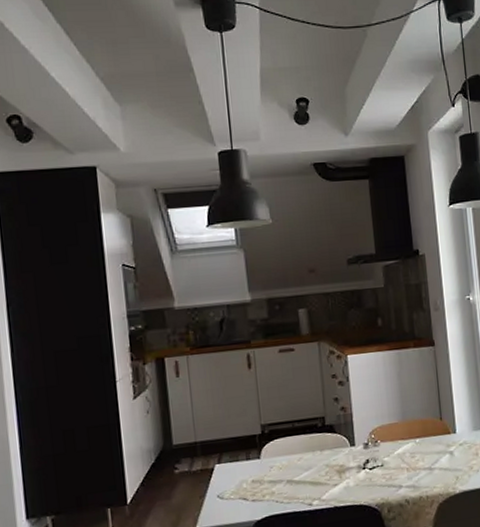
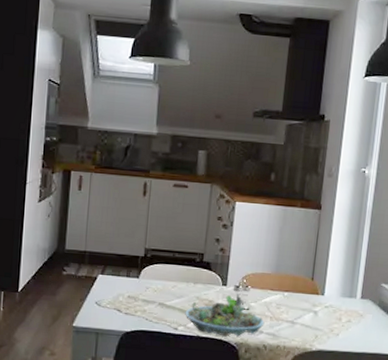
succulent planter: none [317,450,402,501] -> present [185,292,265,337]

